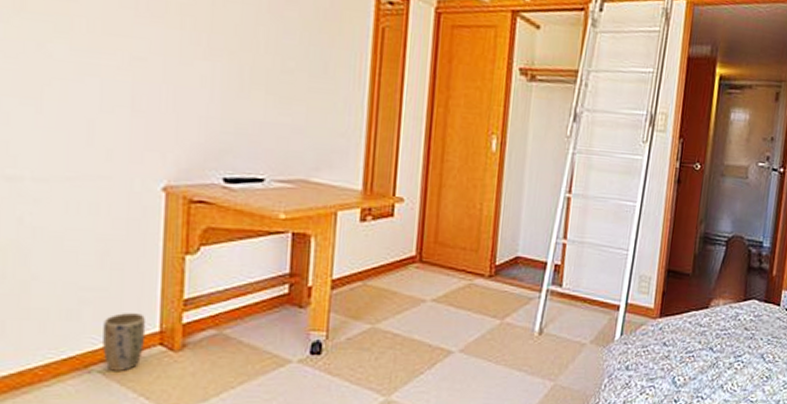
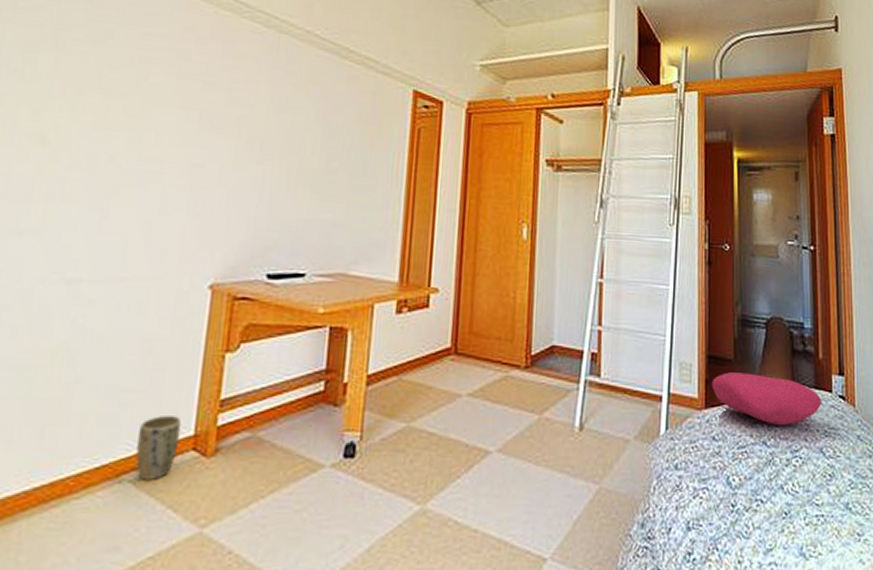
cushion: none [668,286,769,335] -> present [711,372,821,426]

